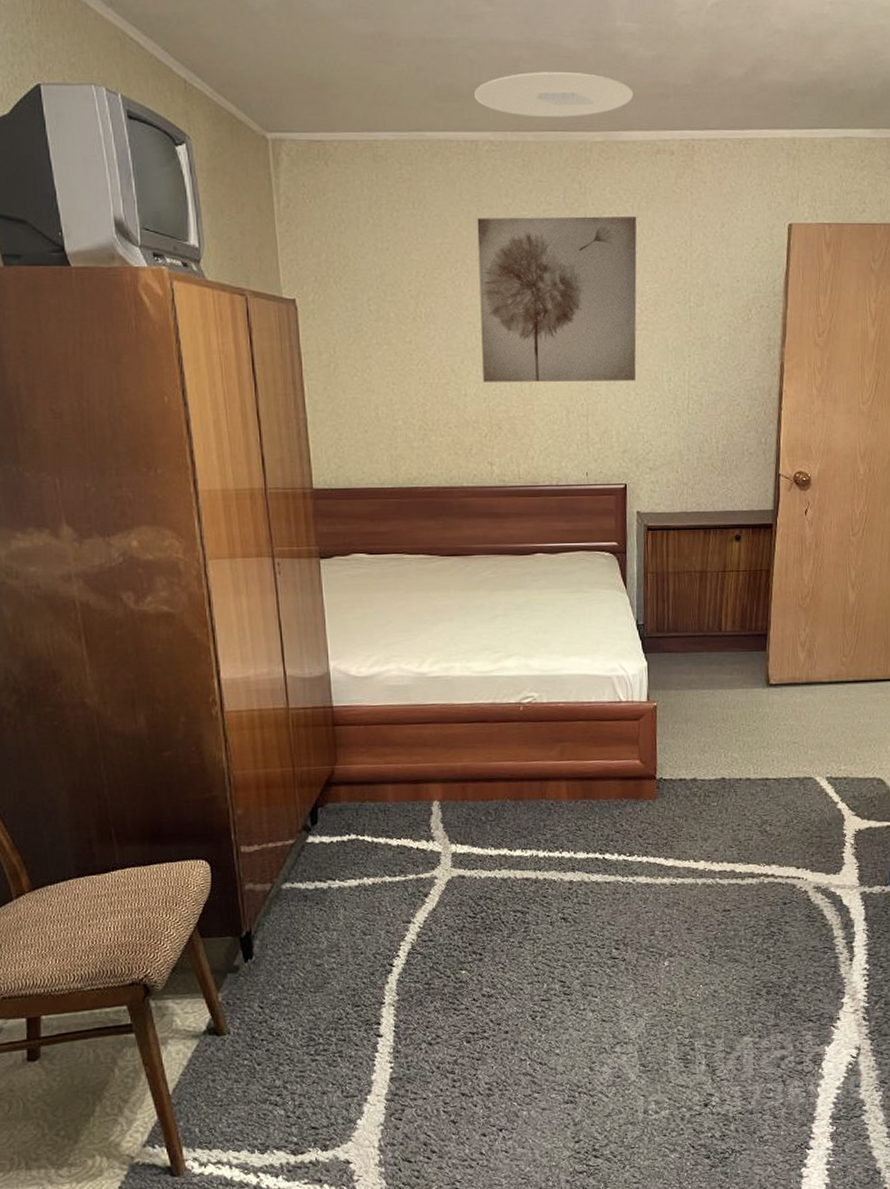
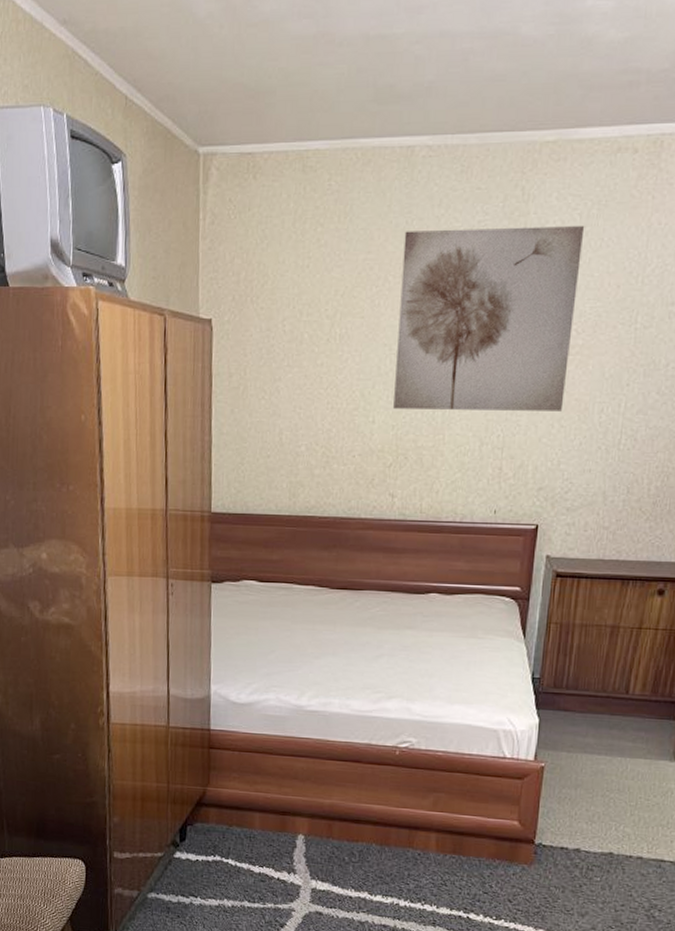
ceiling light: present [474,72,634,117] -> none [416,63,598,116]

